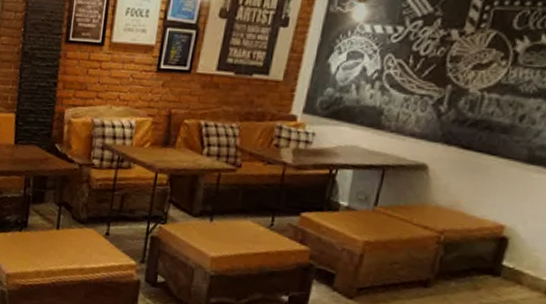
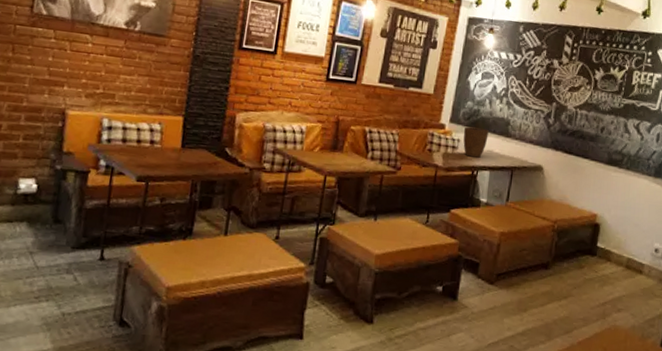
vase: none [319,117,354,155] -> present [463,126,489,159]

